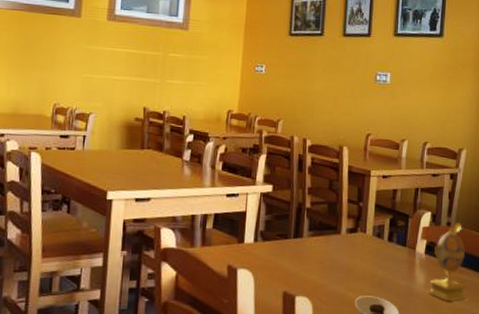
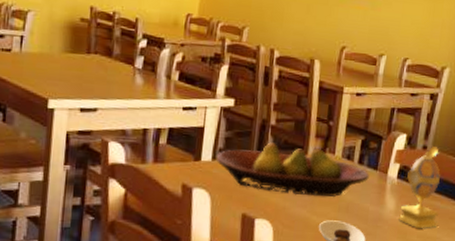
fruit bowl: none [257,224,399,274] -> present [216,142,369,198]

